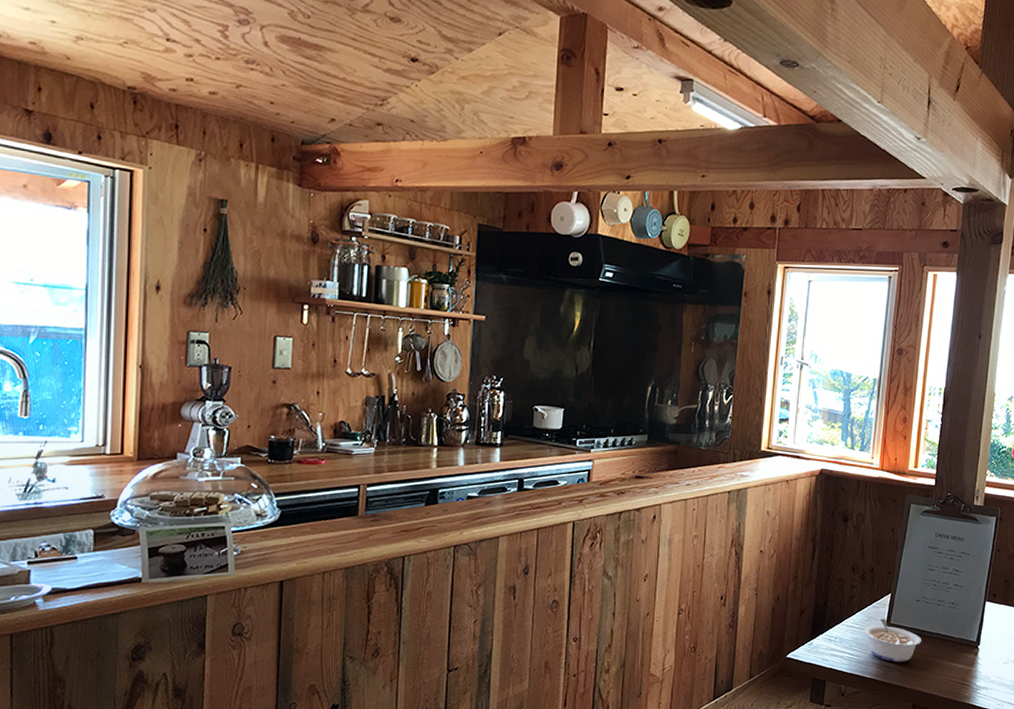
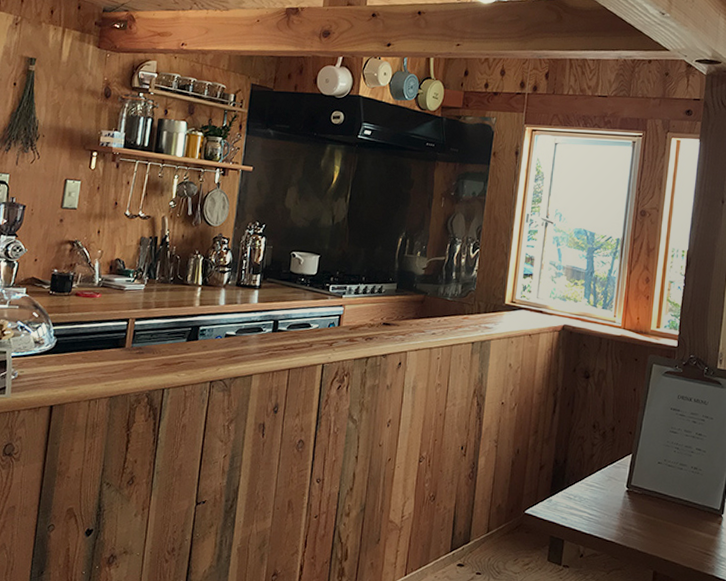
legume: present [864,618,921,662] -> none [604,479,663,526]

